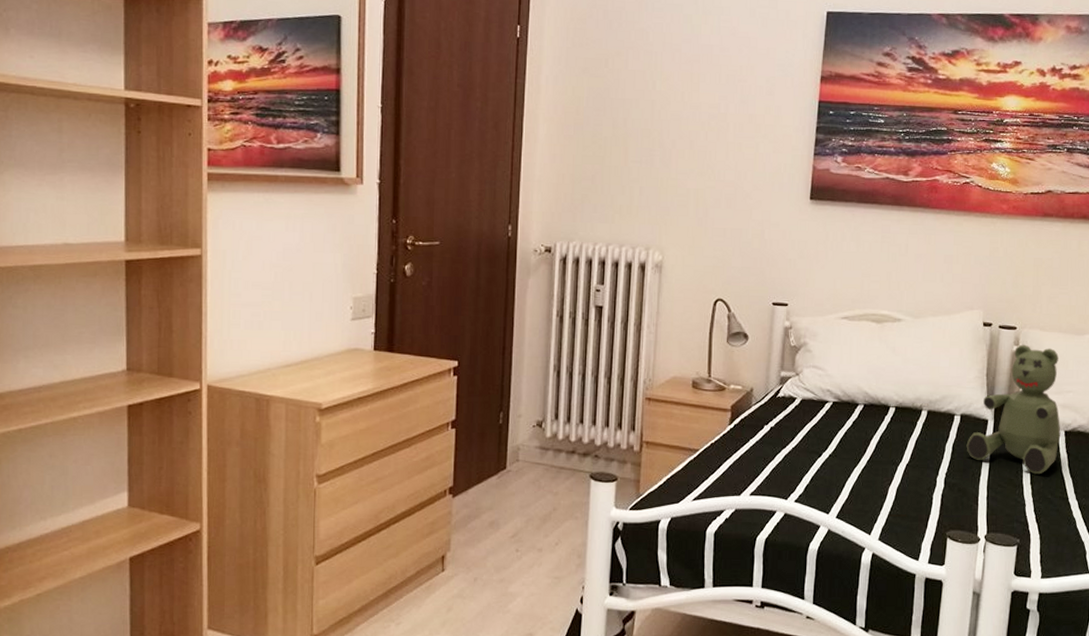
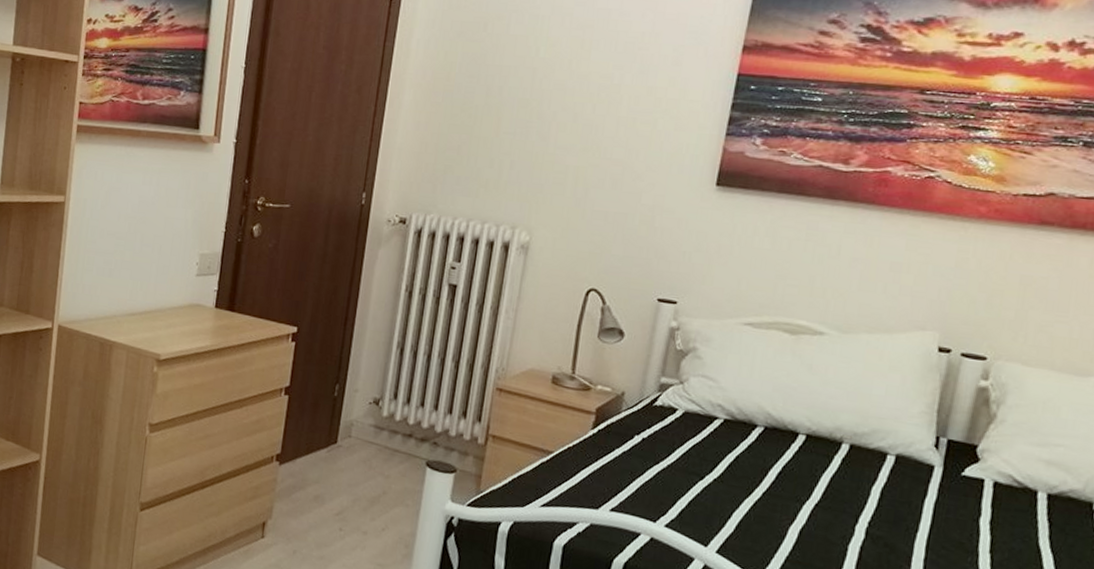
teddy bear: present [966,344,1061,475] -> none [900,379,1047,543]

